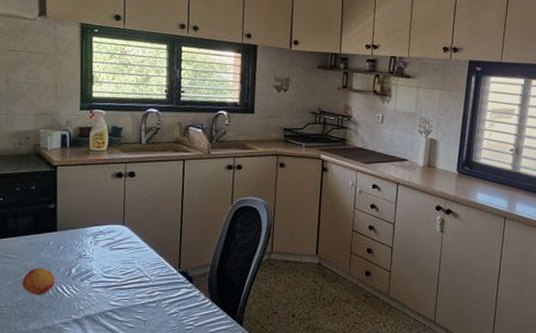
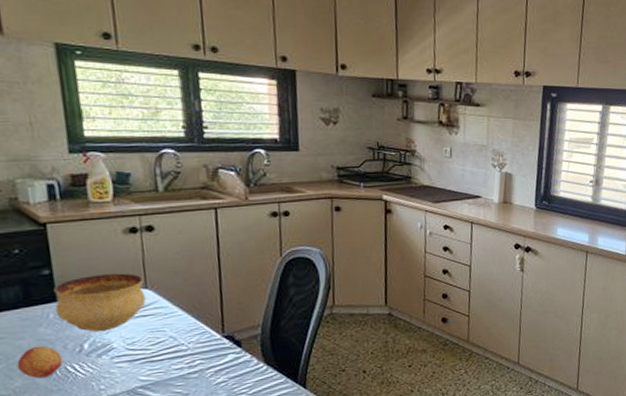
bowl: none [55,211,122,259] -> present [54,273,146,332]

